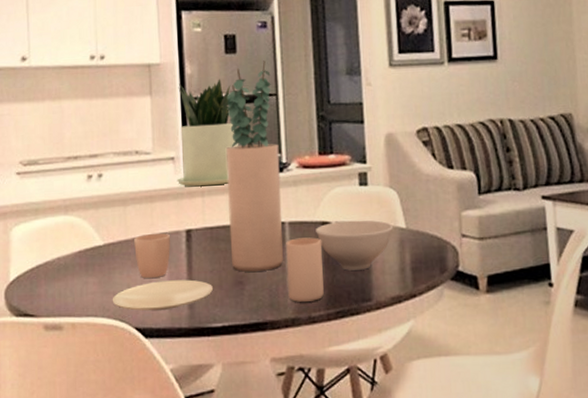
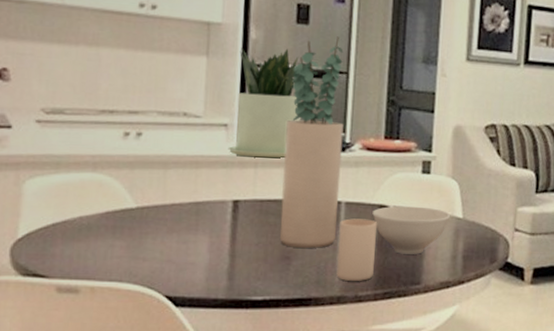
plate: present [112,279,213,311] -> none [141,250,257,280]
cup: present [134,233,170,279] -> none [172,200,214,247]

